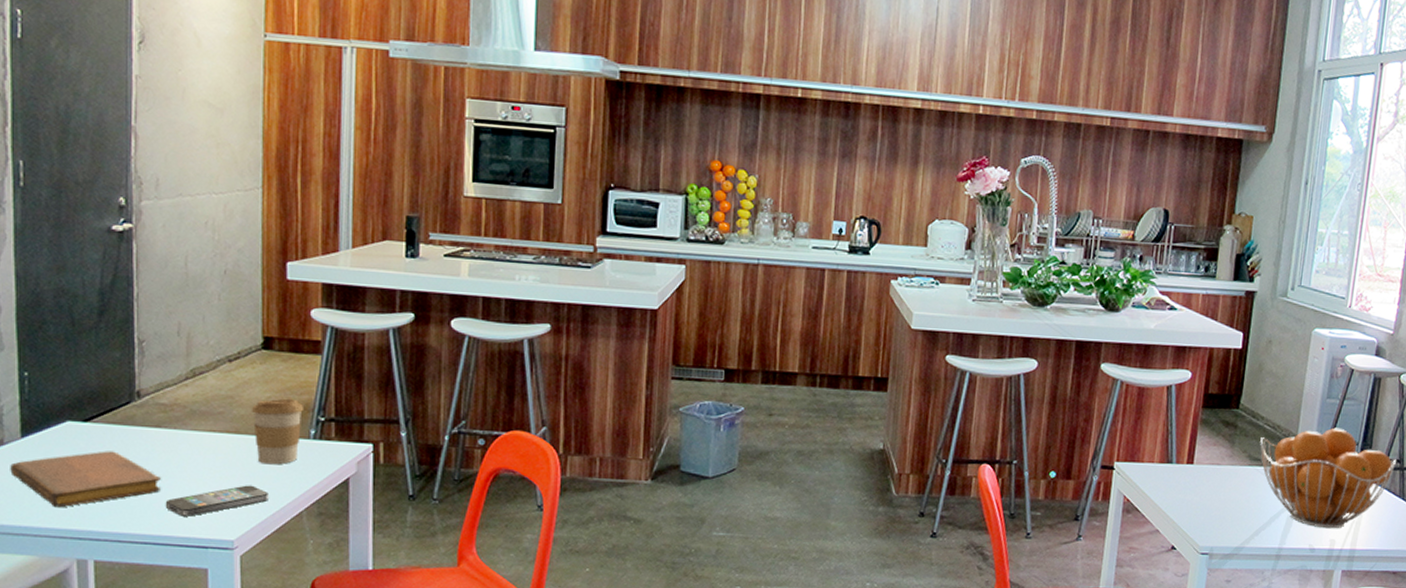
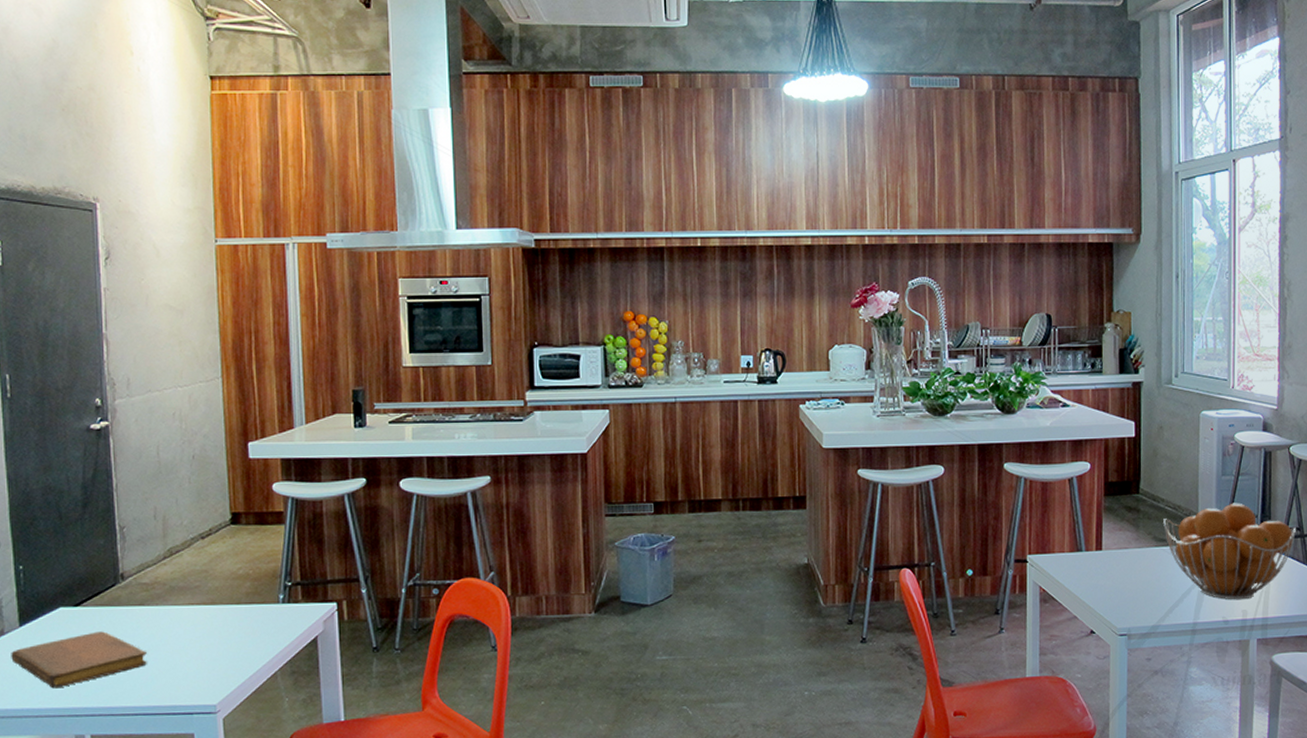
smartphone: present [165,485,269,517] -> none [152,651,245,686]
coffee cup: present [252,399,303,465] -> none [225,568,271,631]

